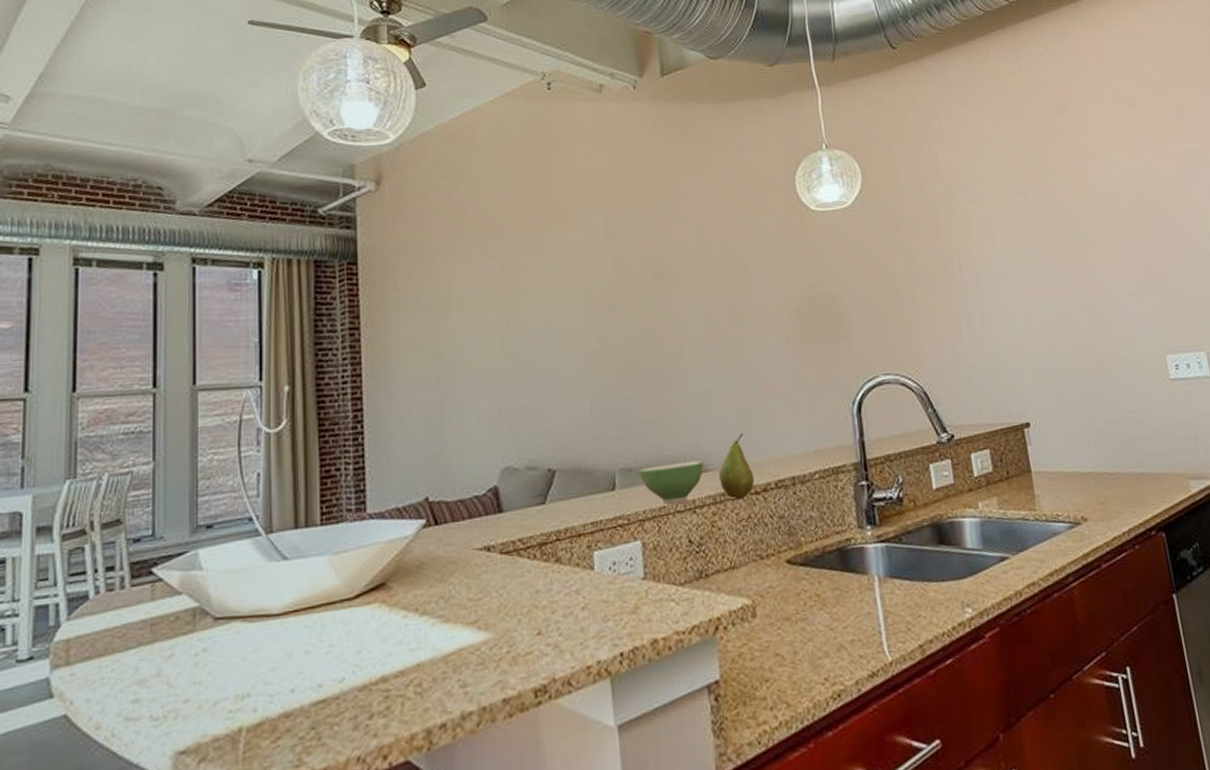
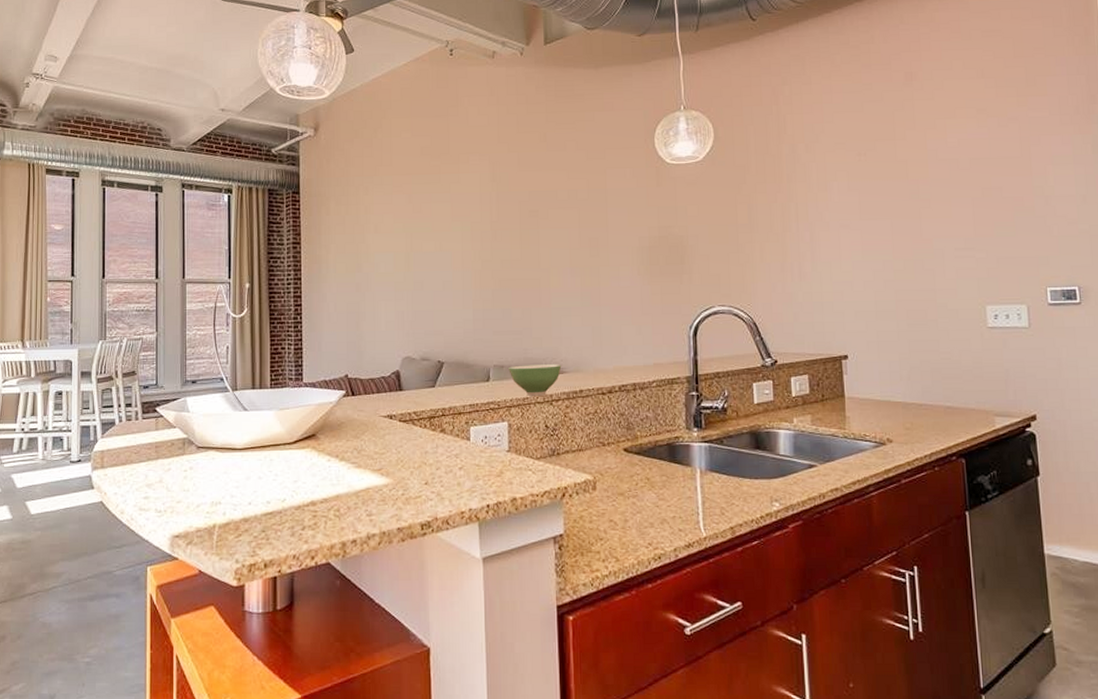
fruit: present [719,433,755,499] -> none [573,345,602,396]

